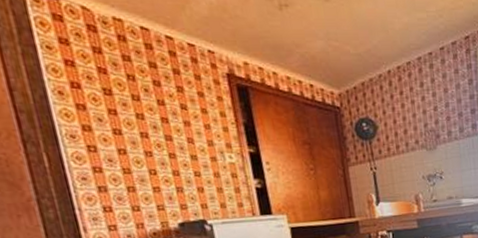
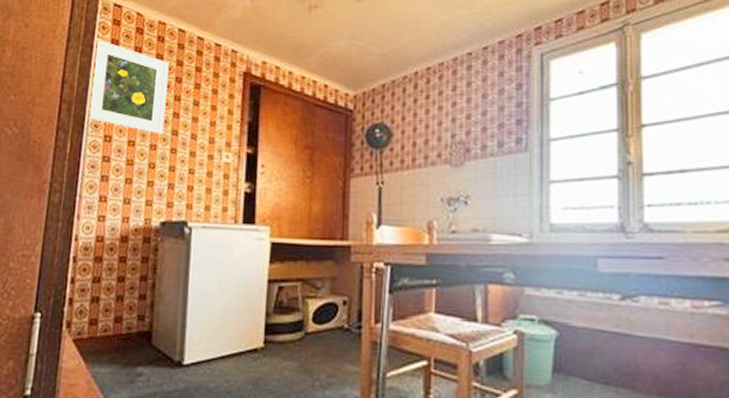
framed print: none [36,37,156,141] -> present [88,39,169,135]

